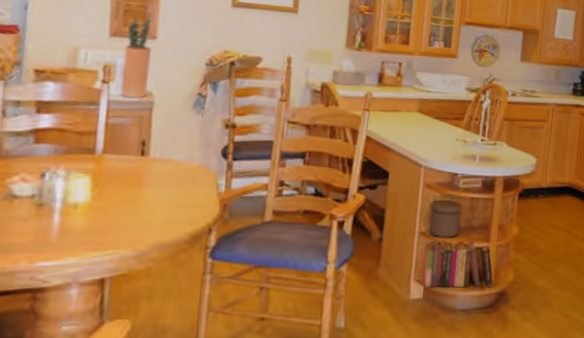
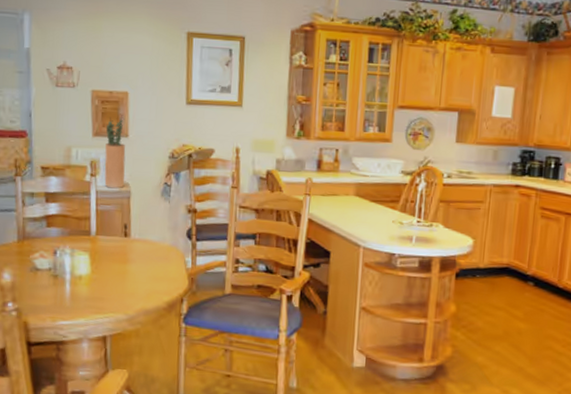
books: present [423,240,493,288] -> none [365,314,432,361]
jar: present [430,199,462,238] -> none [369,277,400,314]

